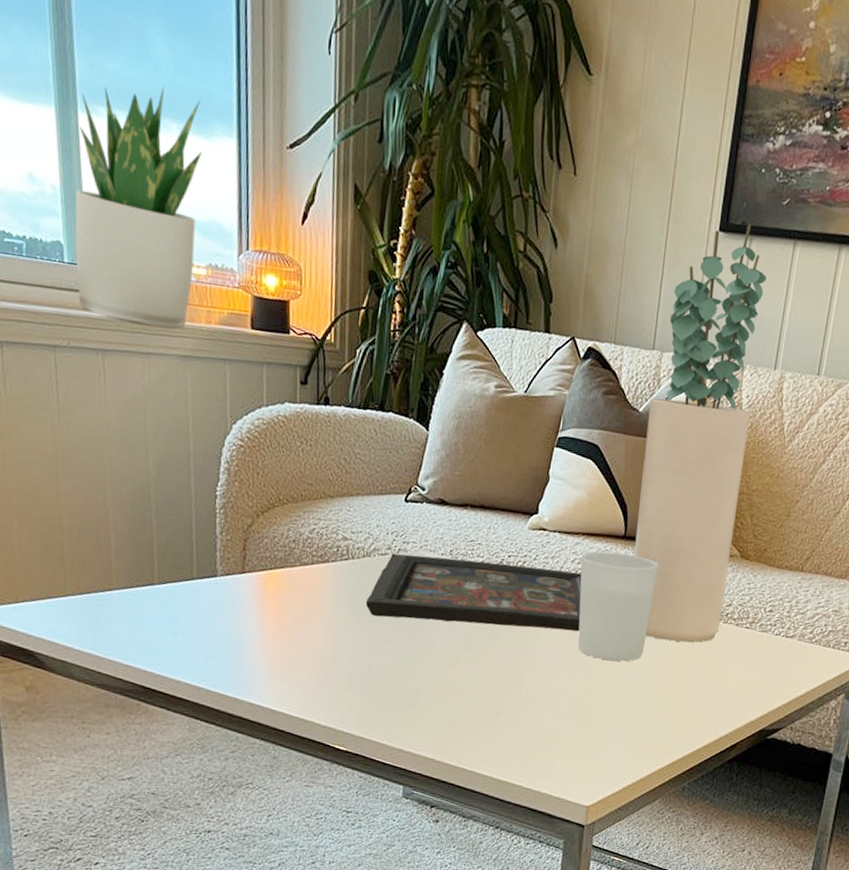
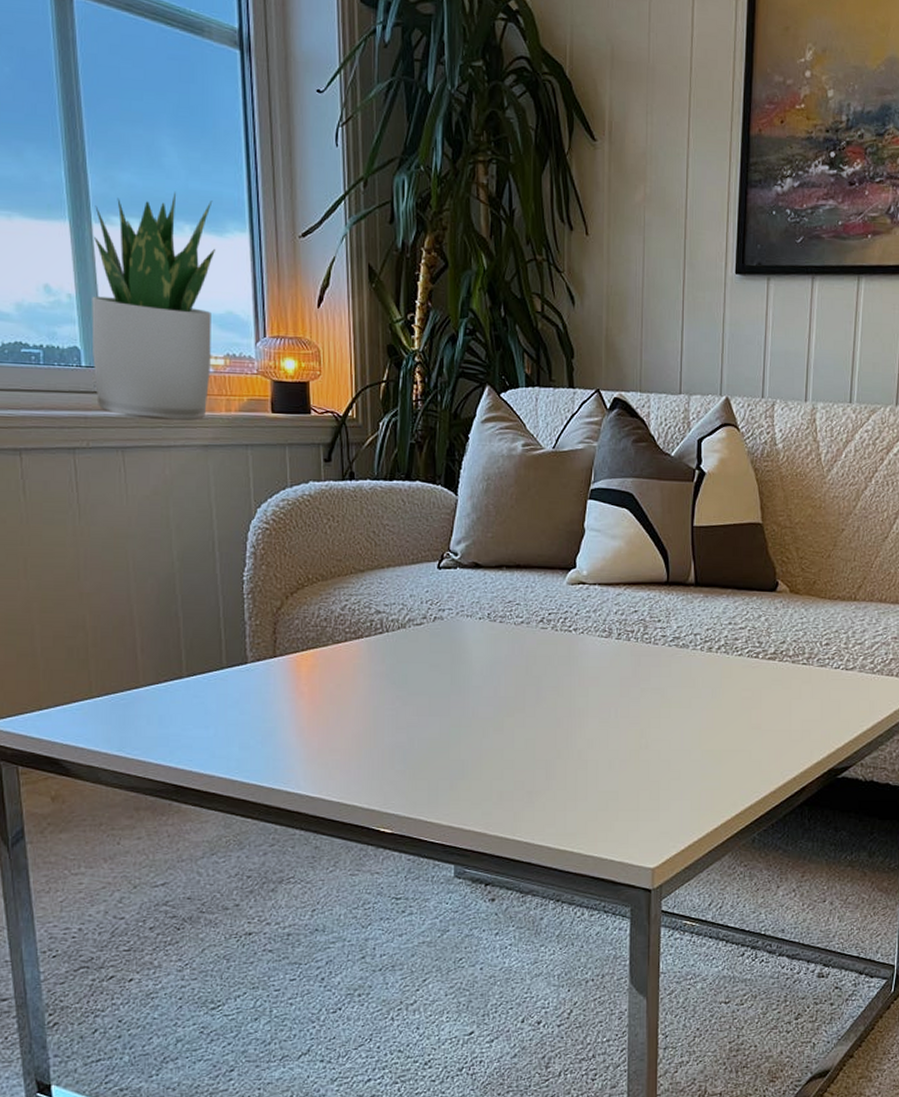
decorative tray: present [365,554,582,632] -> none [403,621,629,689]
candle holder: present [578,551,659,662] -> none [623,599,706,711]
vase: present [633,224,766,643] -> none [678,264,787,685]

